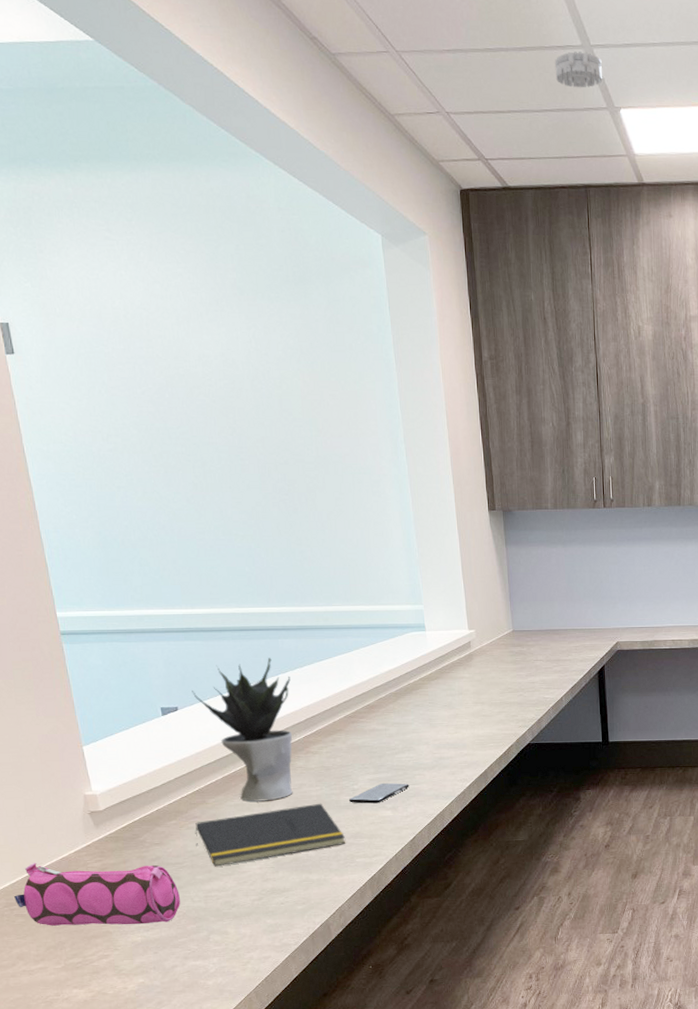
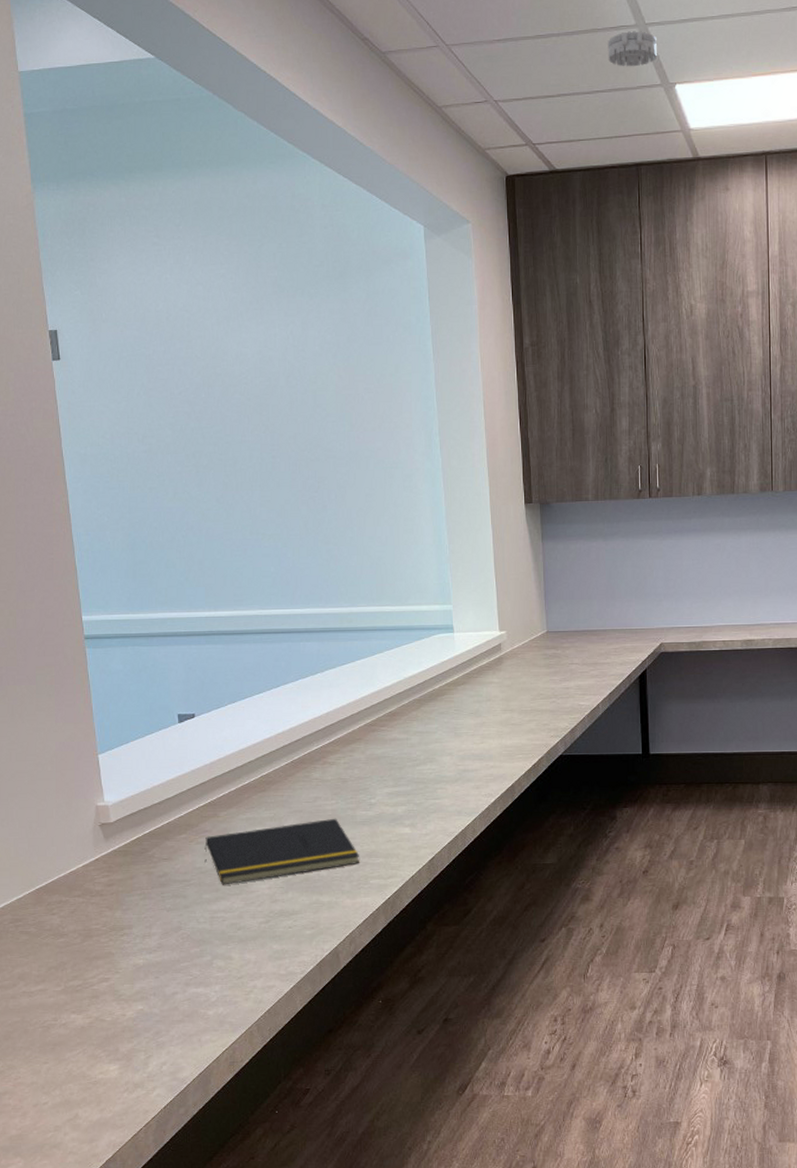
pencil case: present [14,863,180,926] -> none [20,877,185,946]
potted plant: present [192,658,293,802] -> none [210,662,311,815]
smartphone: present [348,782,410,804] -> none [365,797,430,820]

